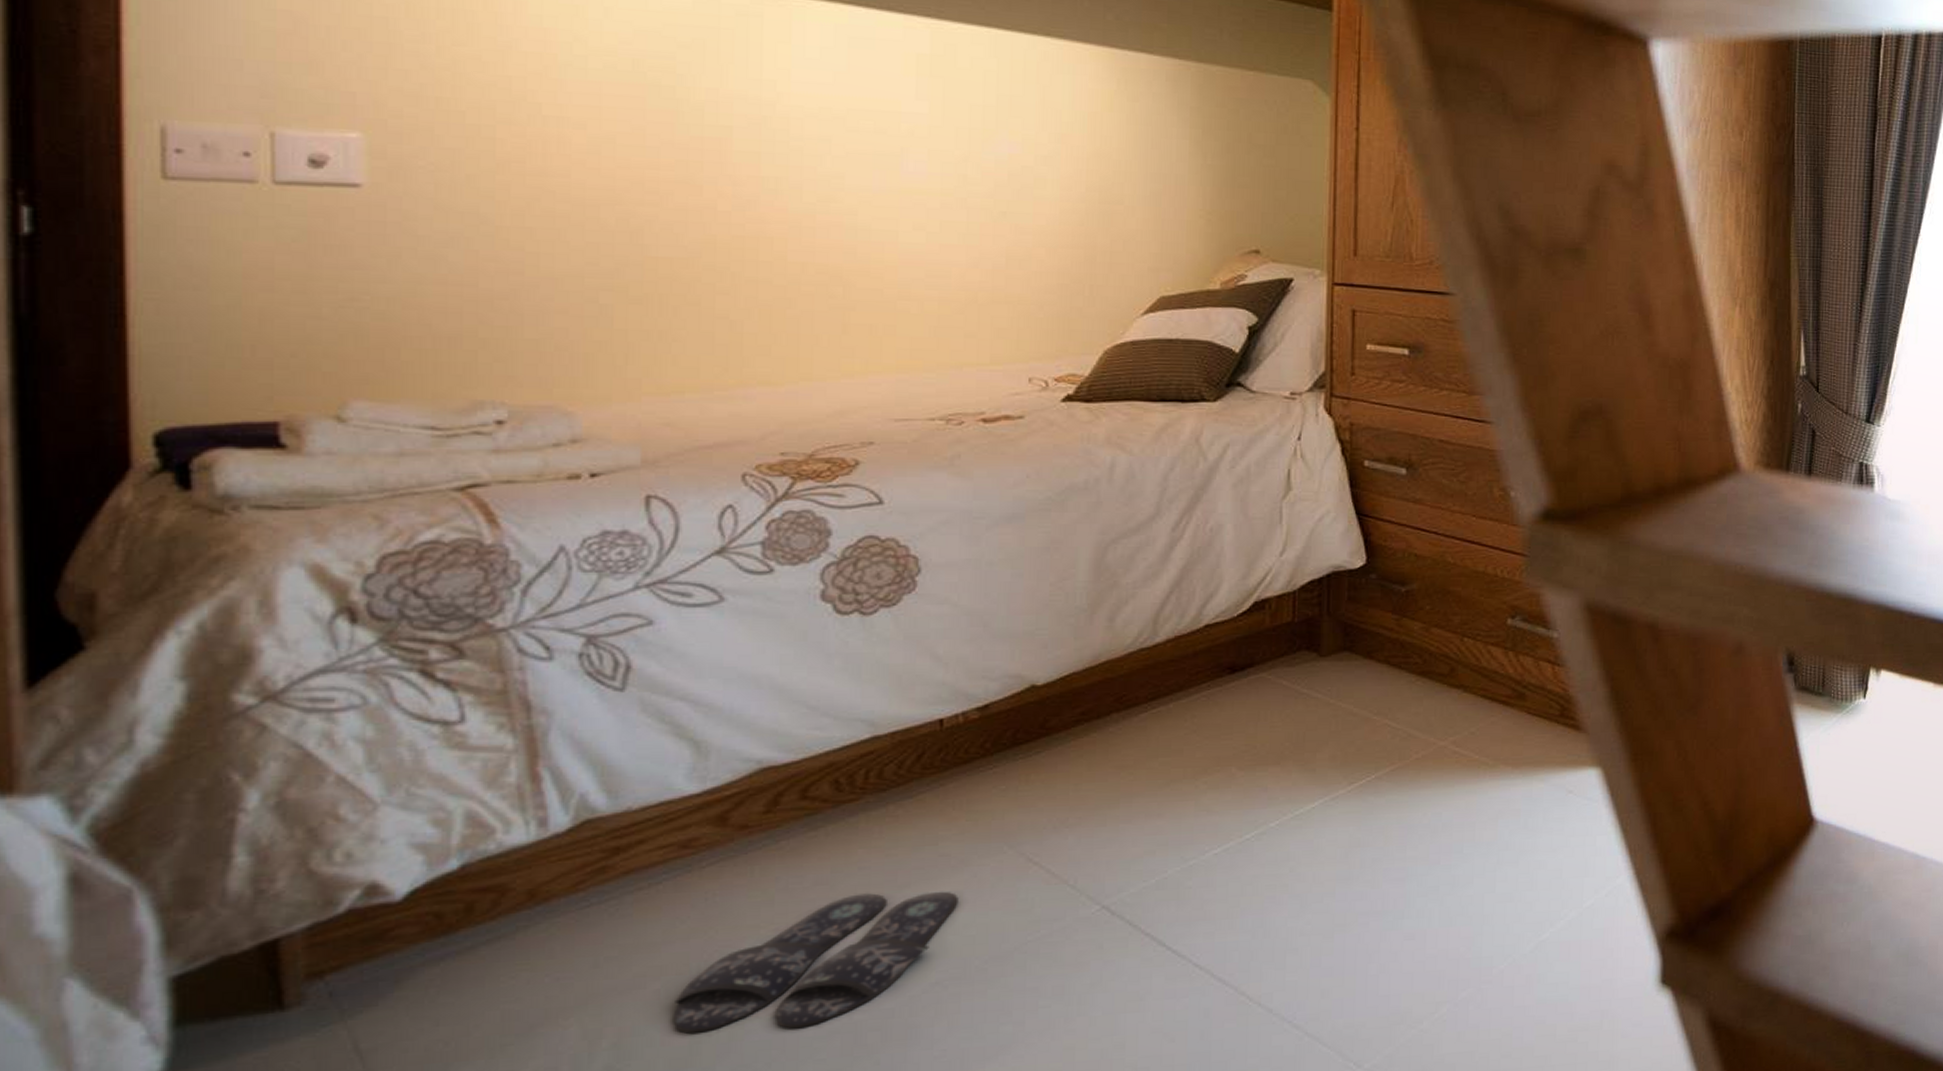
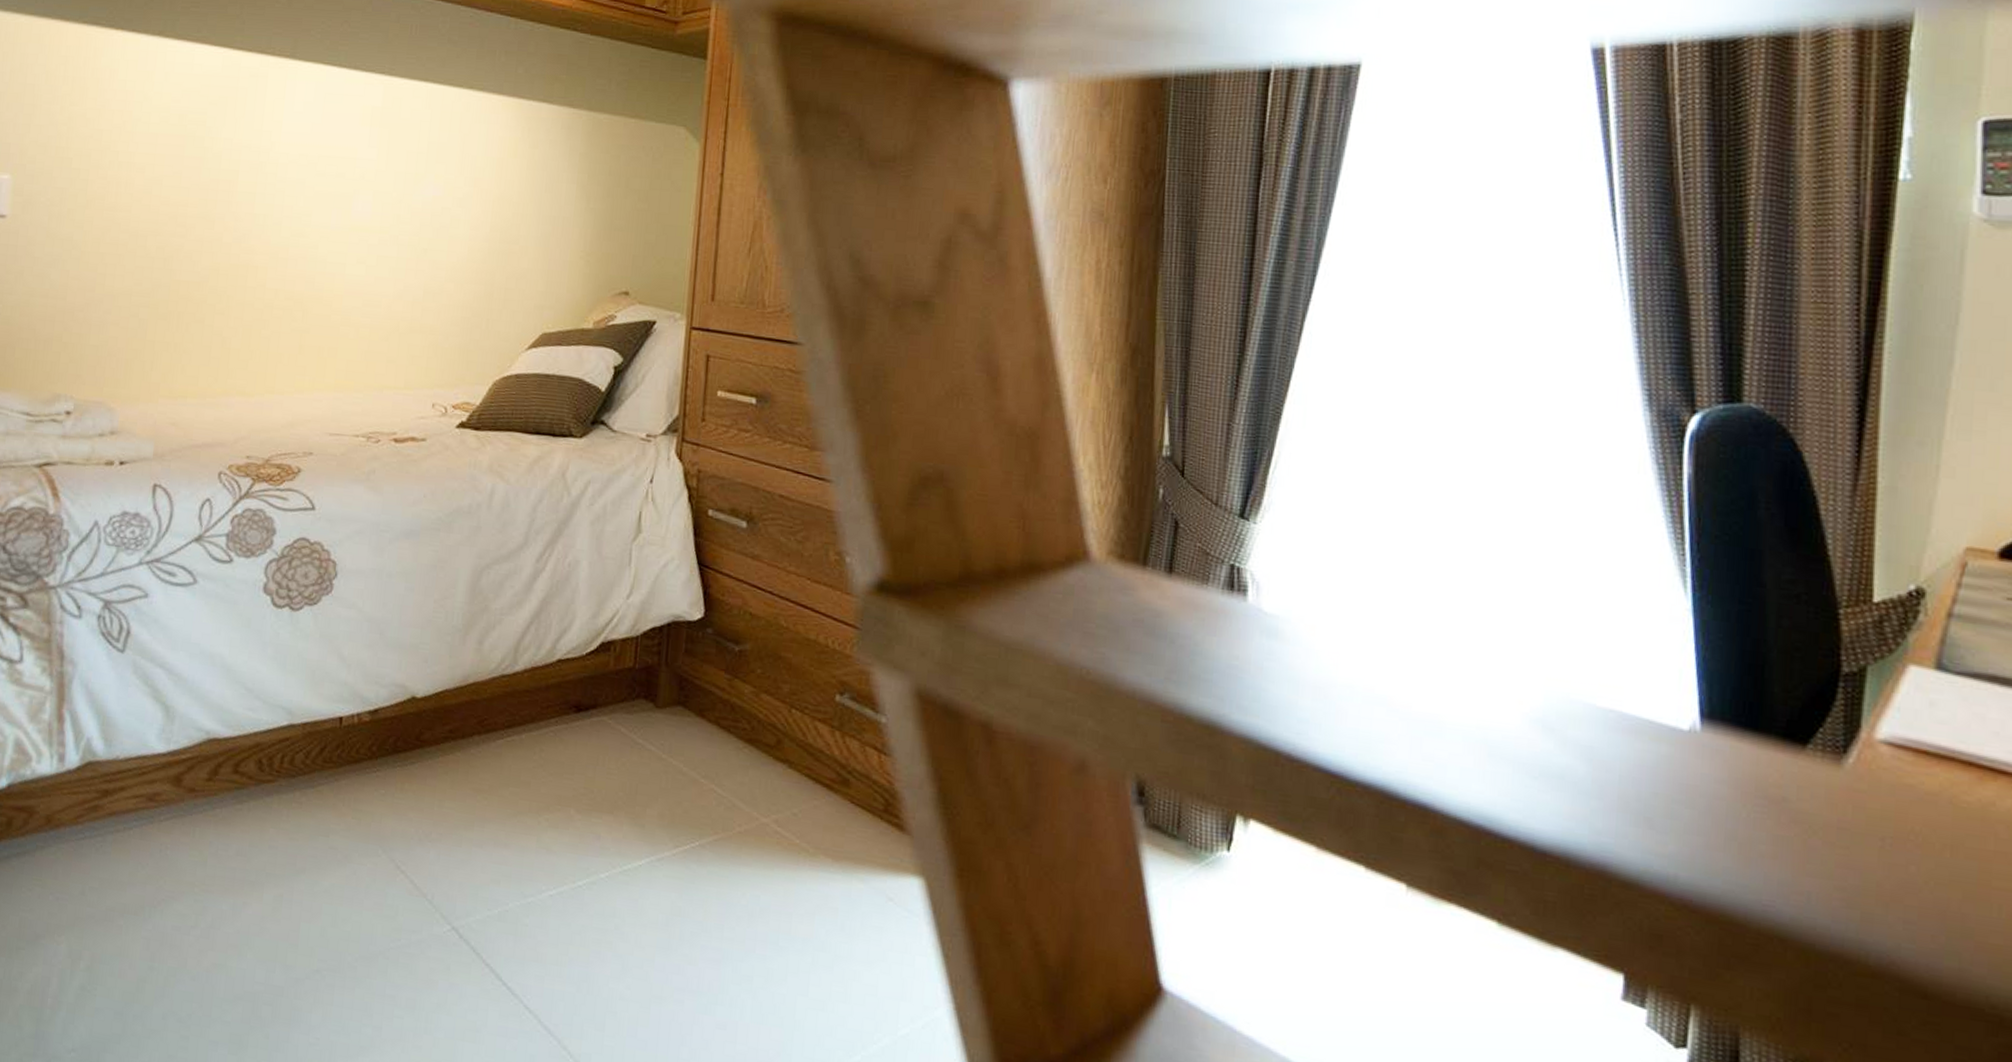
slippers: present [673,891,959,1035] -> none [128,870,340,988]

